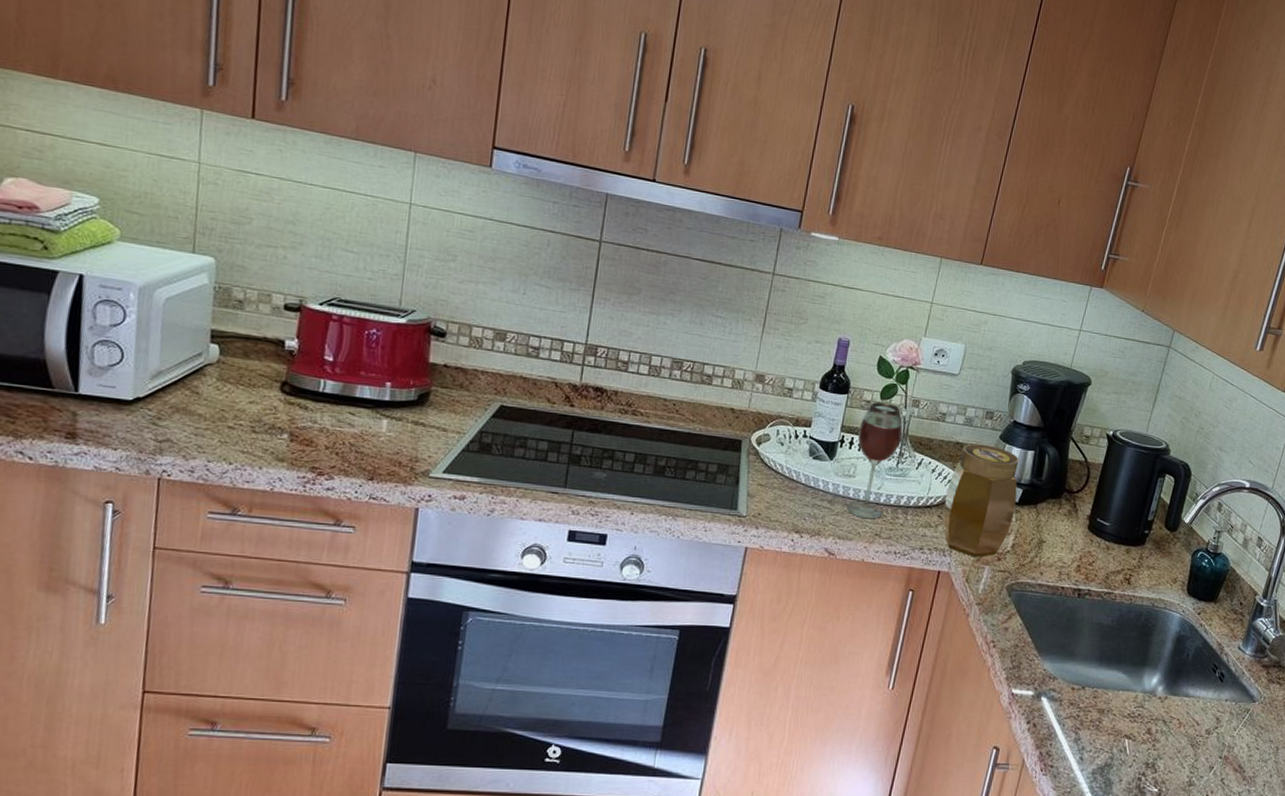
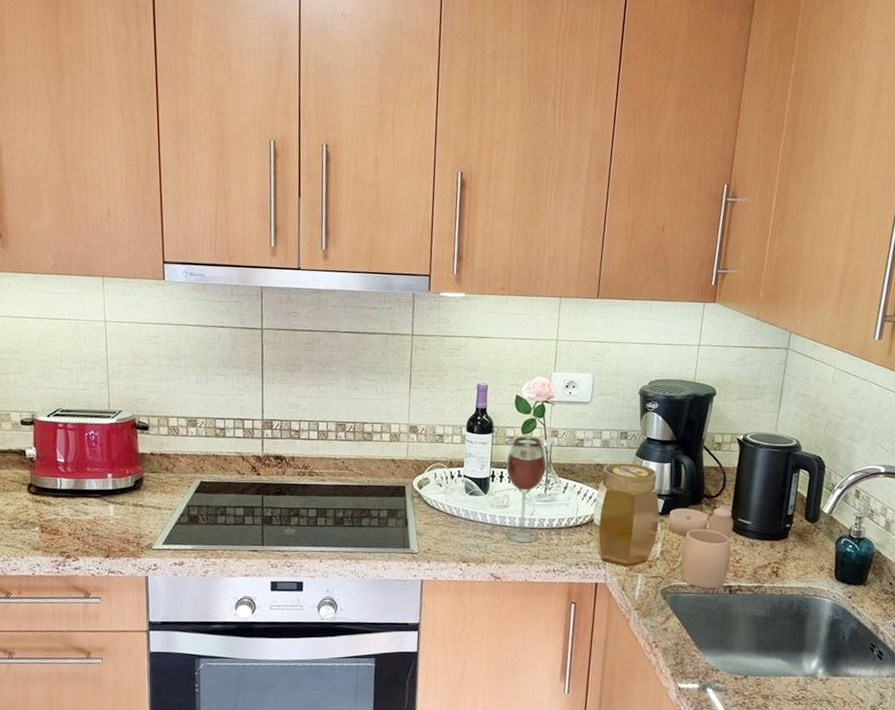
sugar bowl: none [1023,500,1092,539] -> present [668,504,734,539]
mug: none [1030,524,1086,590] -> present [681,529,731,589]

